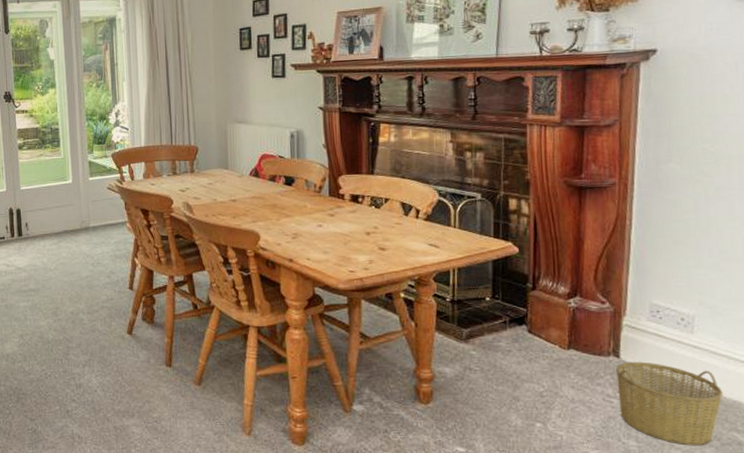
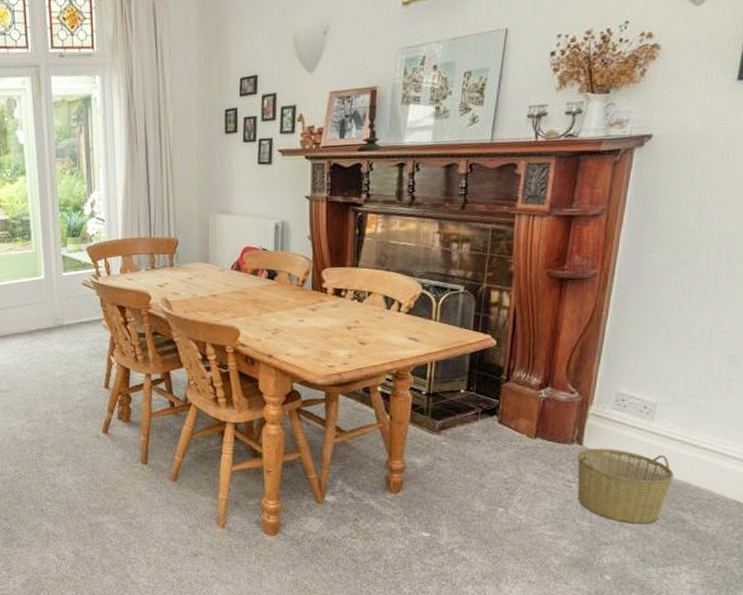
candle: none [366,8,392,67] -> present [356,87,384,152]

